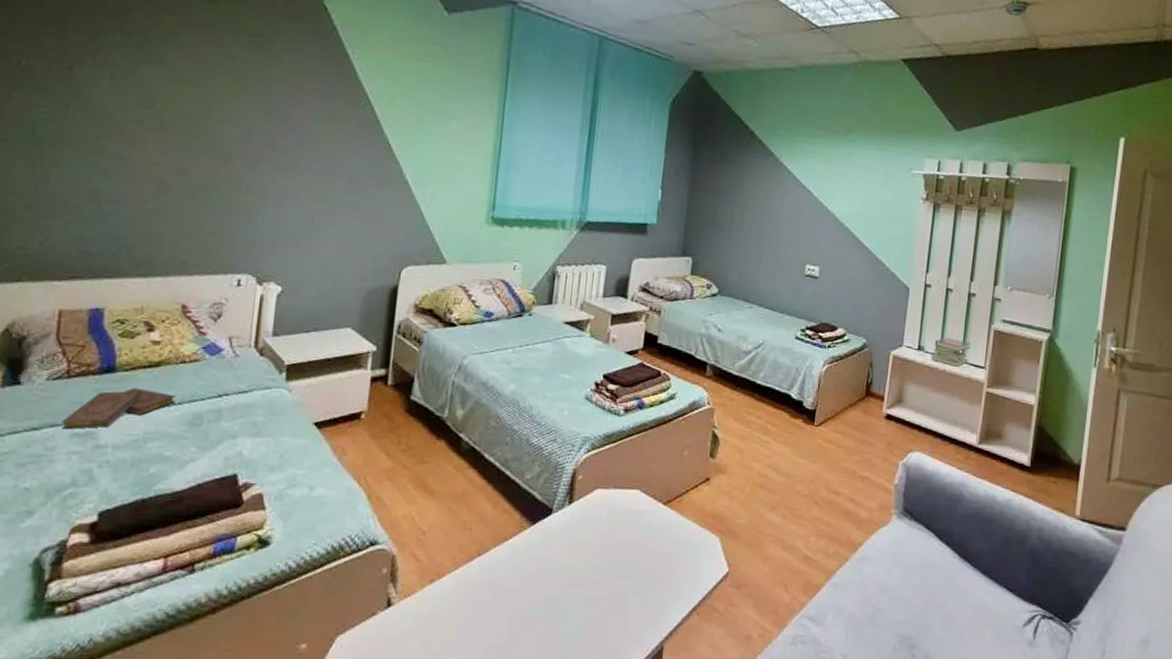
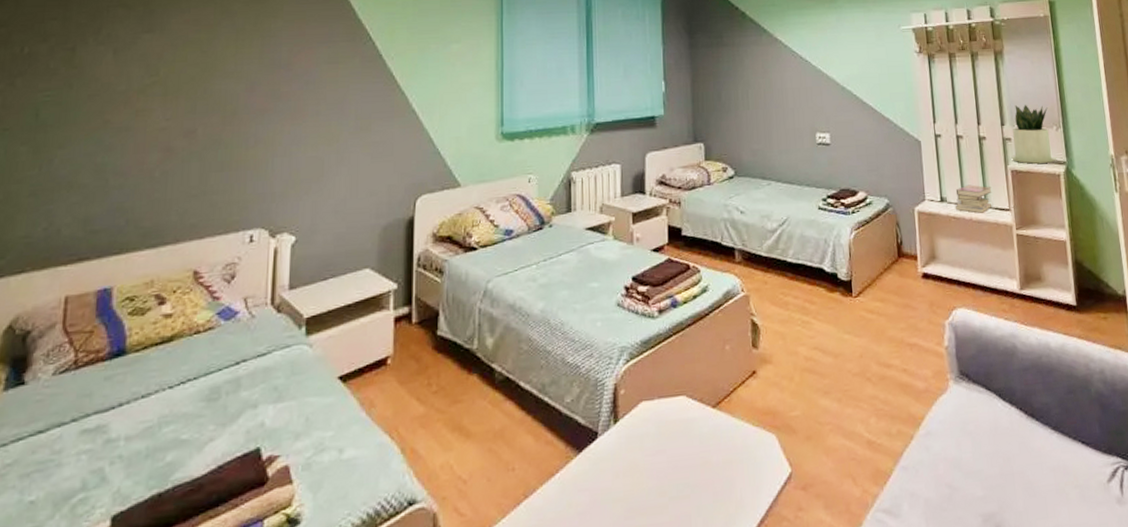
book: present [62,387,176,430] -> none [69,368,191,428]
planter: none [997,267,1045,330] -> present [1011,105,1056,164]

